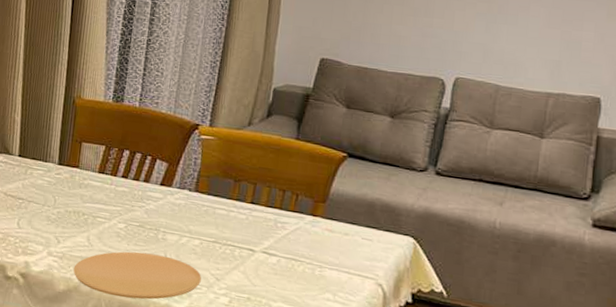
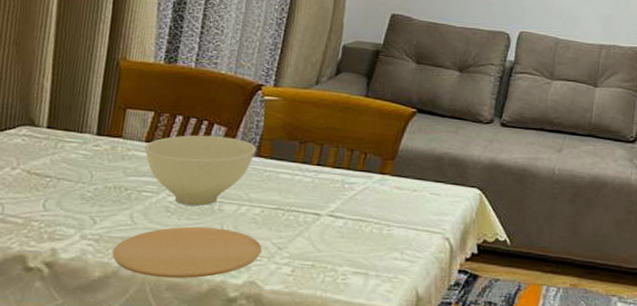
bowl: none [97,168,195,234] -> present [144,135,257,206]

